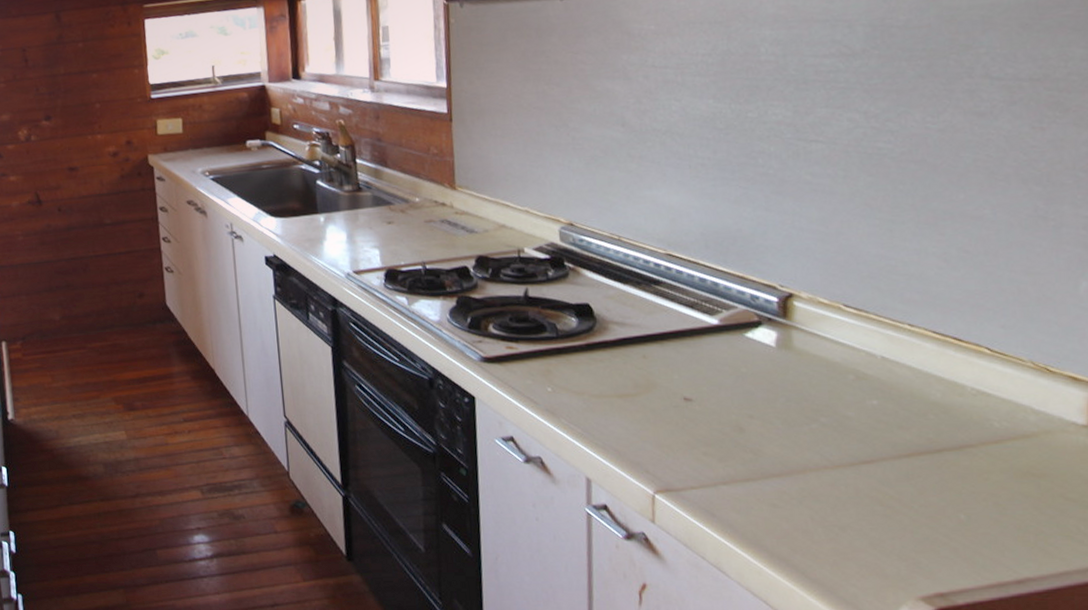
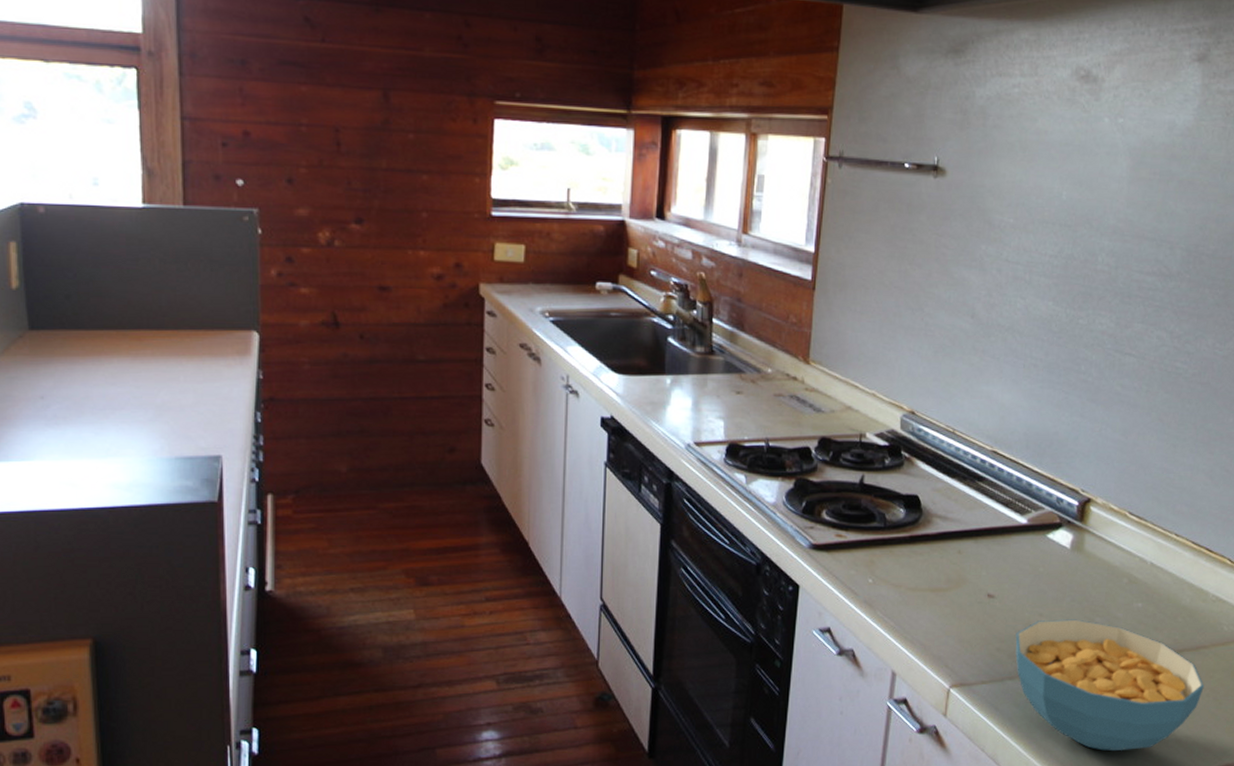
cereal bowl: none [723,420,978,562] -> present [1015,619,1204,752]

